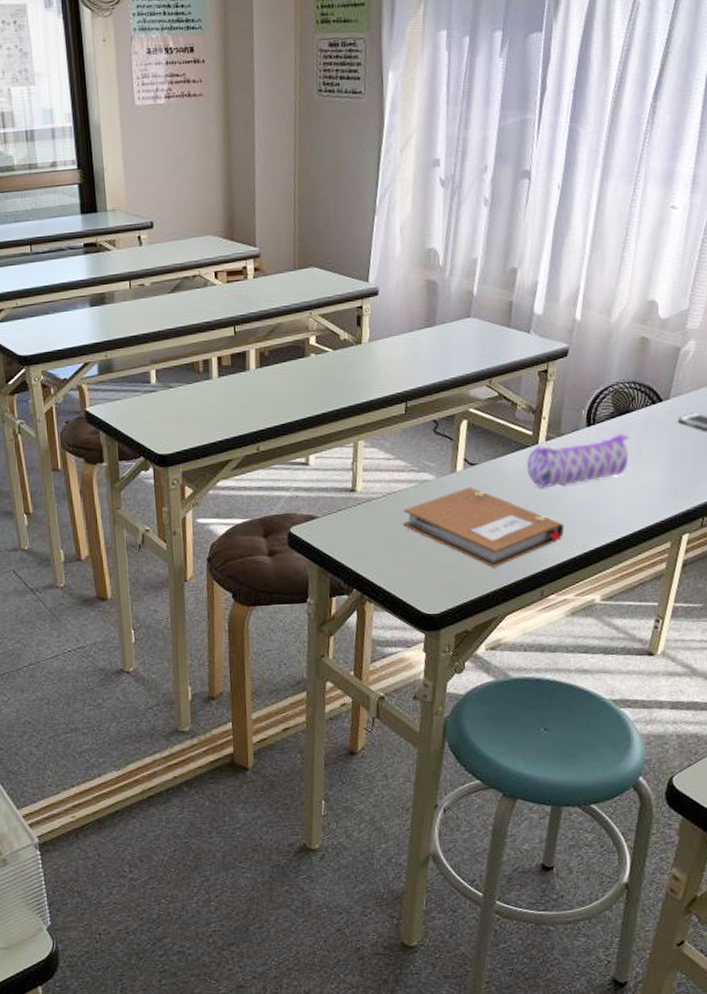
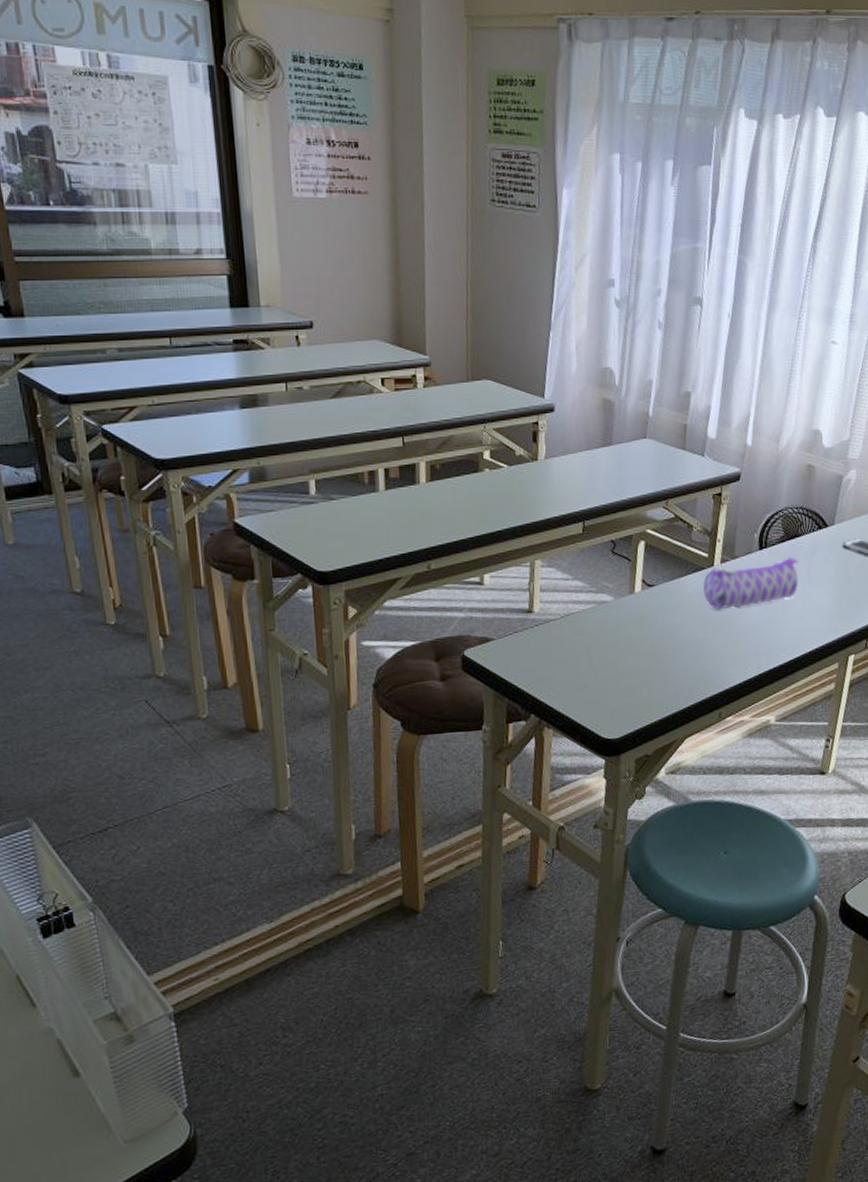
notebook: present [402,486,565,568] -> none [581,608,740,690]

